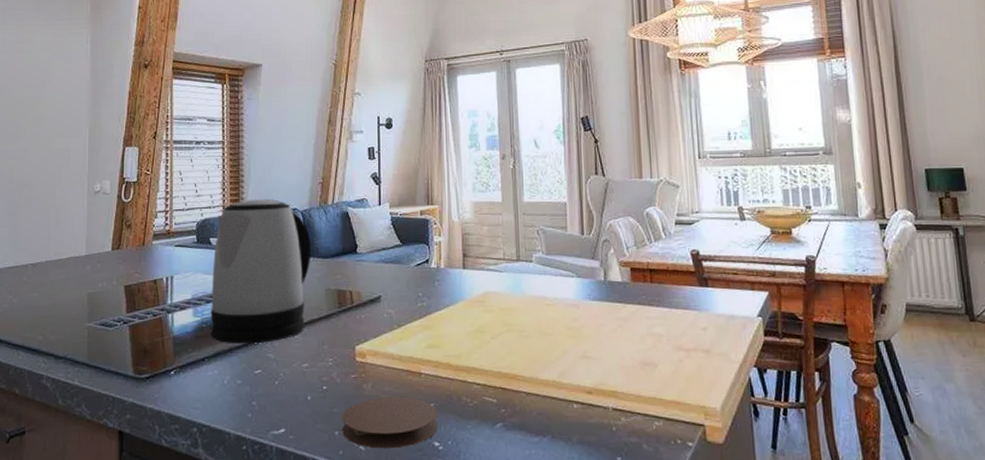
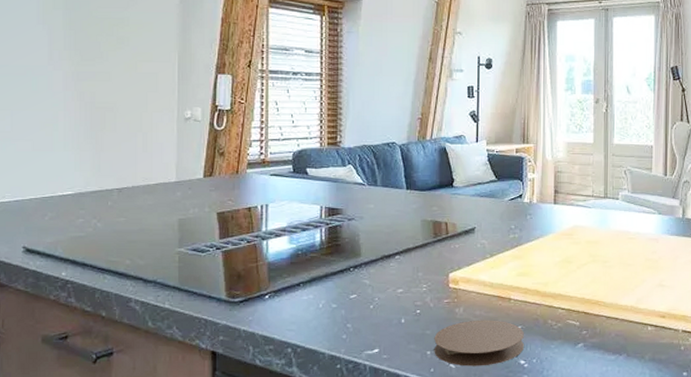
kettle: present [210,198,311,344] -> none [306,131,409,271]

